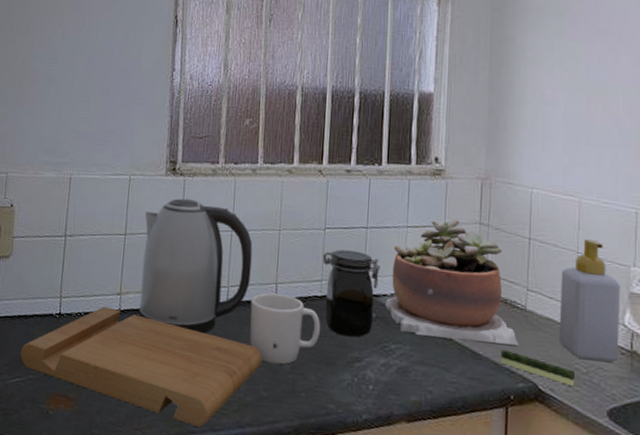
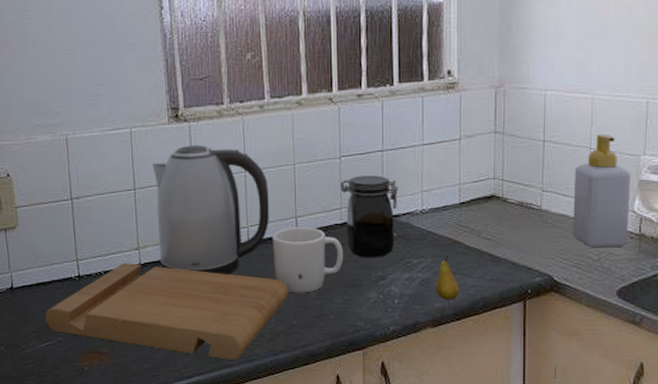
succulent plant: present [384,219,519,346] -> none [404,131,535,248]
fruit: none [412,344,438,395] -> present [435,254,460,300]
sponge: present [501,349,576,386] -> none [519,249,588,273]

